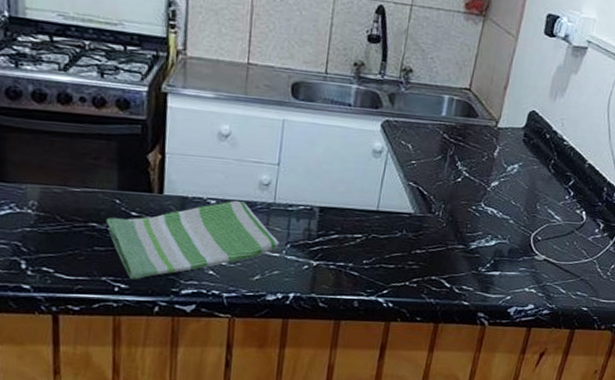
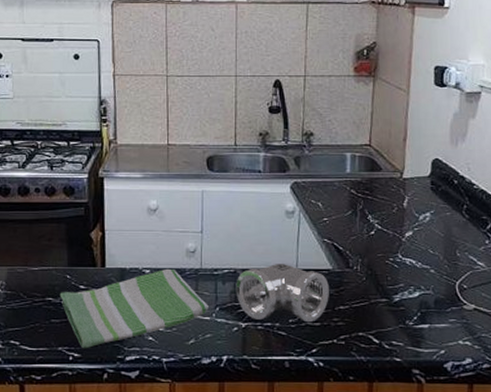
pipe fitting: none [310,203,409,265] -> present [236,263,329,323]

